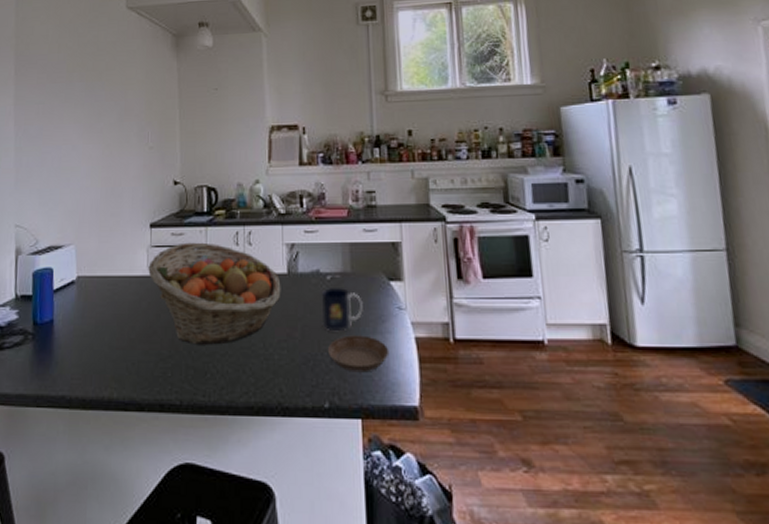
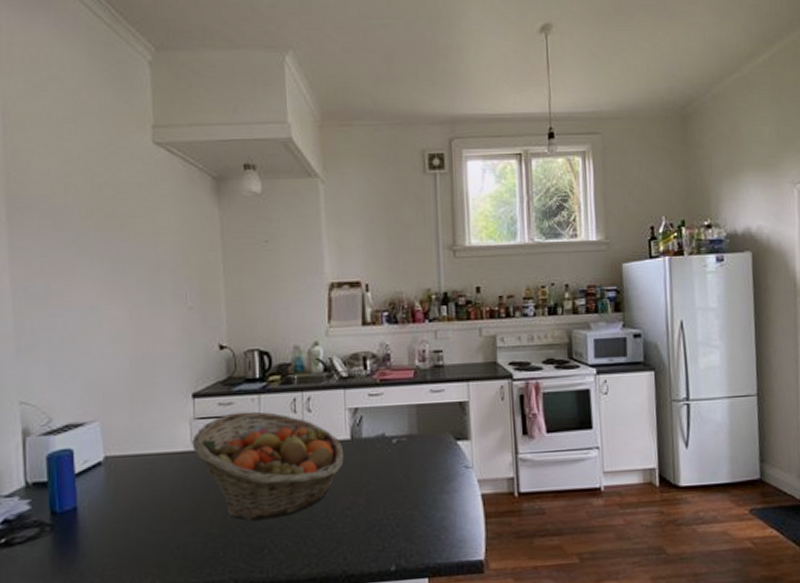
mug: present [321,288,363,332] -> none [386,450,430,495]
saucer: present [327,335,390,373] -> none [393,496,456,534]

